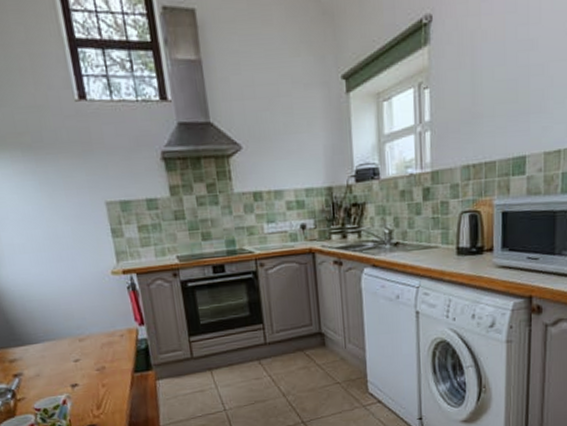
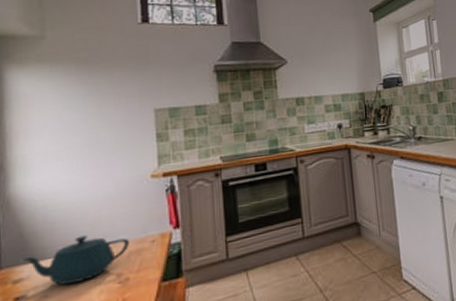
teapot: none [12,325,101,368] -> present [21,235,129,286]

